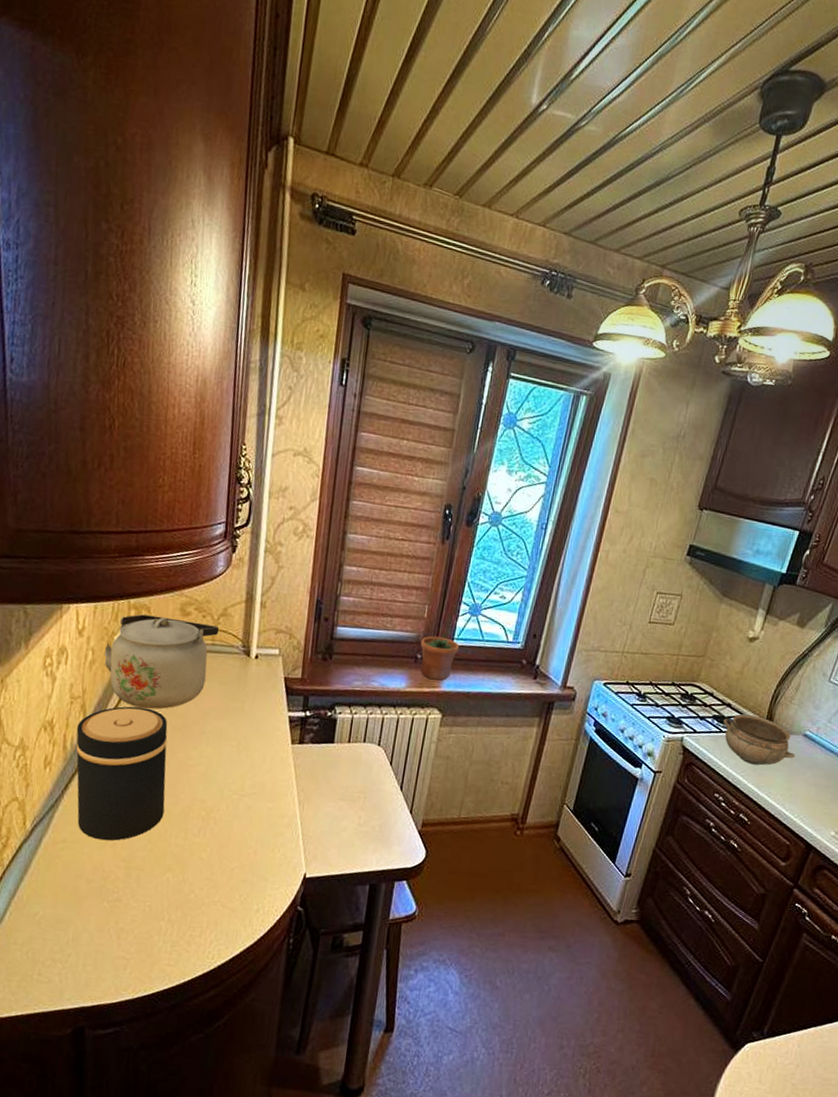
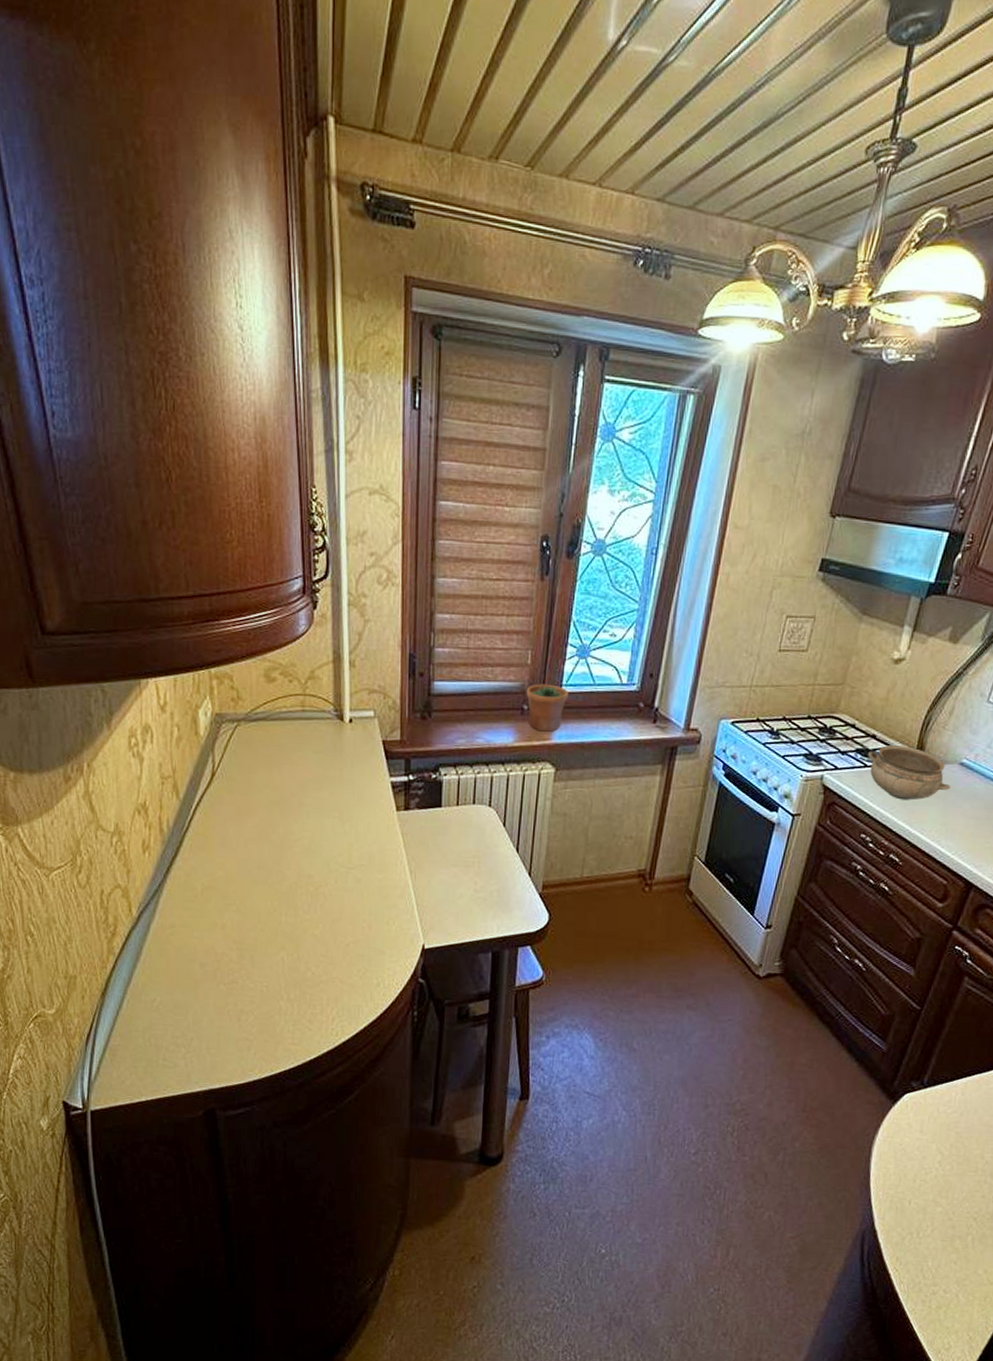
cylinder: present [76,706,168,841] -> none [171,782,271,923]
kettle: present [103,614,220,709] -> none [190,684,308,784]

